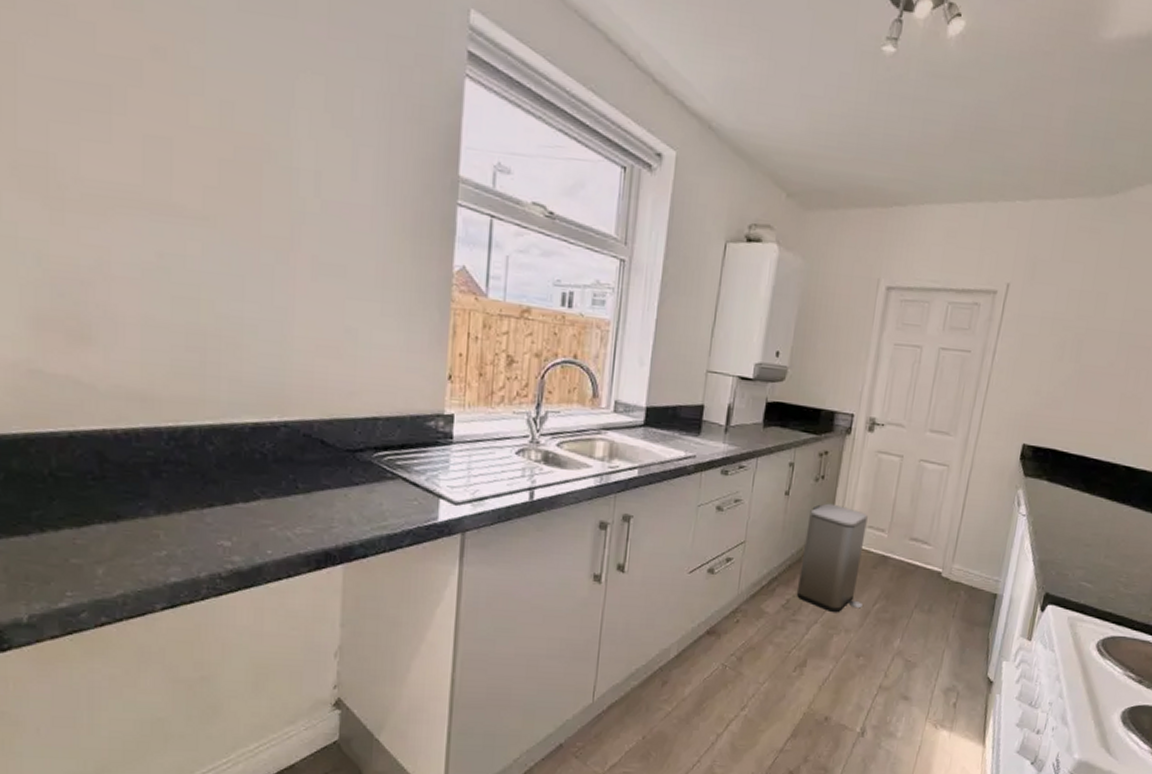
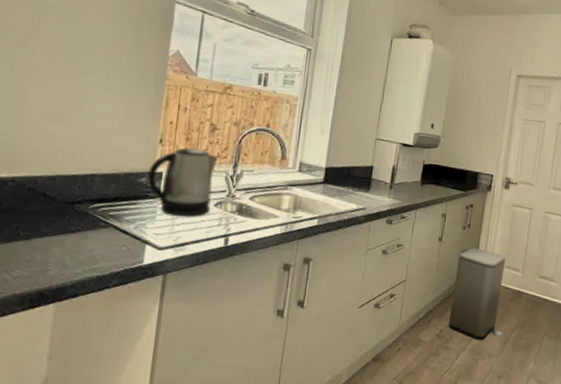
kettle: none [436,384,518,466] -> present [147,147,218,217]

